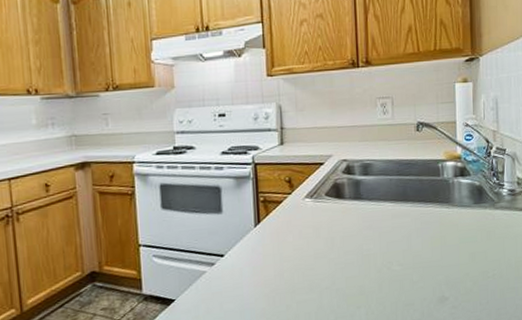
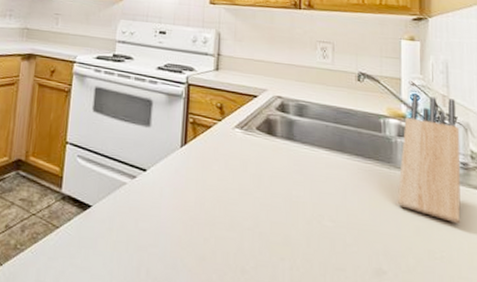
knife block: none [455,132,509,245] -> present [397,95,461,225]

